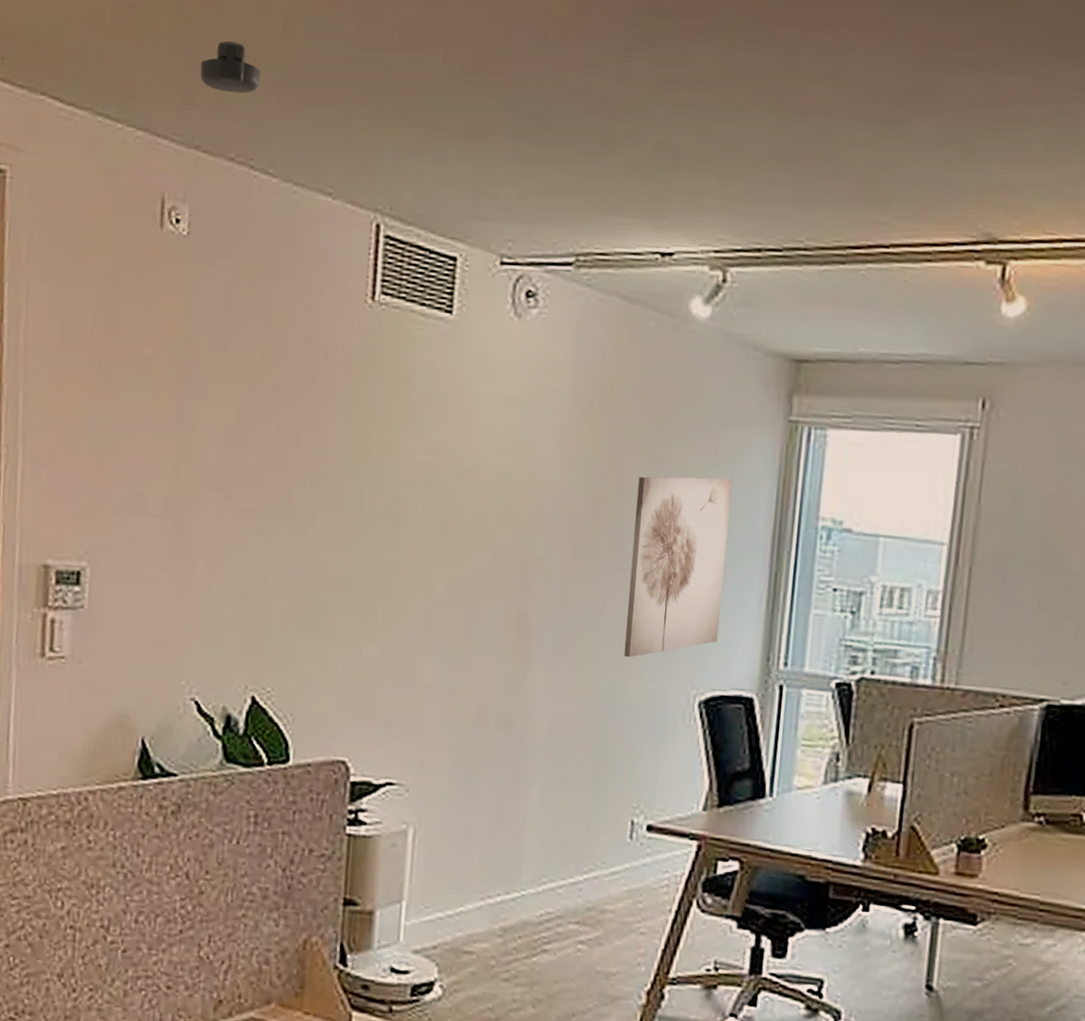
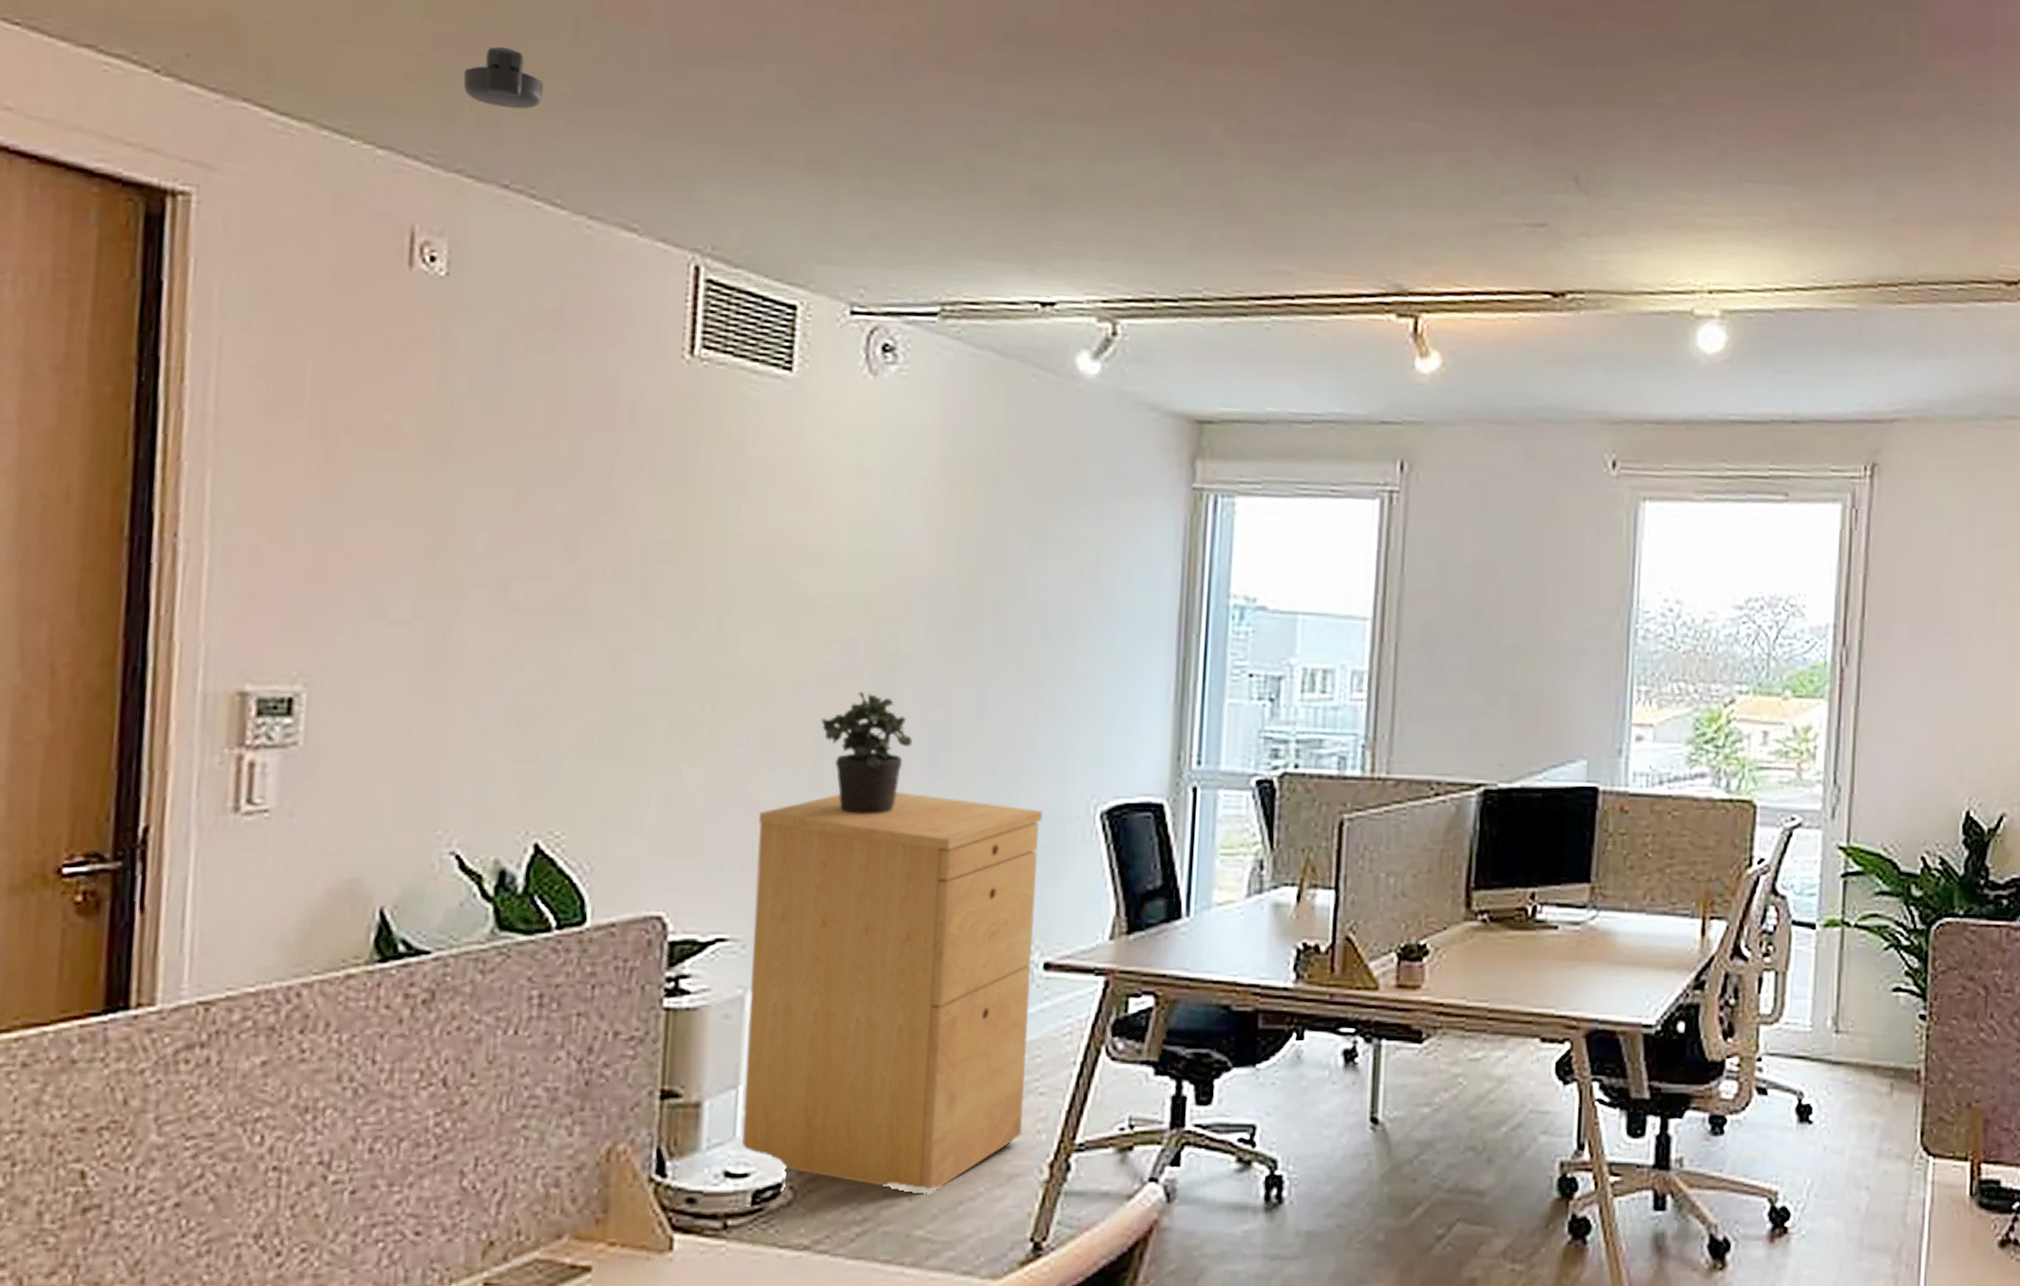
filing cabinet: none [404,672,649,1003] -> present [742,792,1042,1191]
potted plant: none [470,588,544,691] -> present [821,692,913,815]
wall art: present [624,476,732,658] -> none [1010,553,1131,766]

